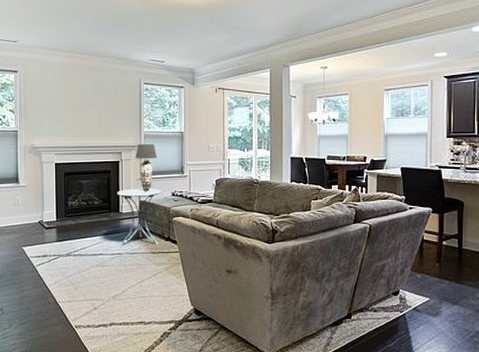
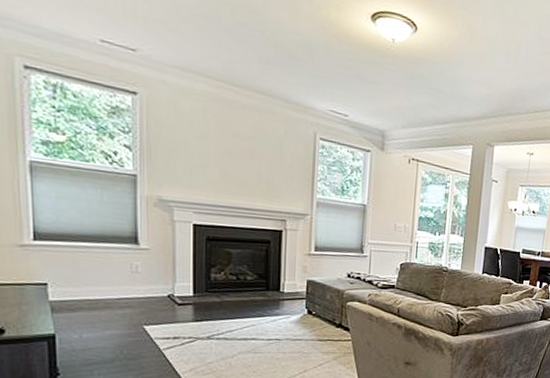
side table: present [117,188,161,246] -> none [278,264,334,332]
table lamp: present [135,143,158,192] -> none [303,213,332,271]

